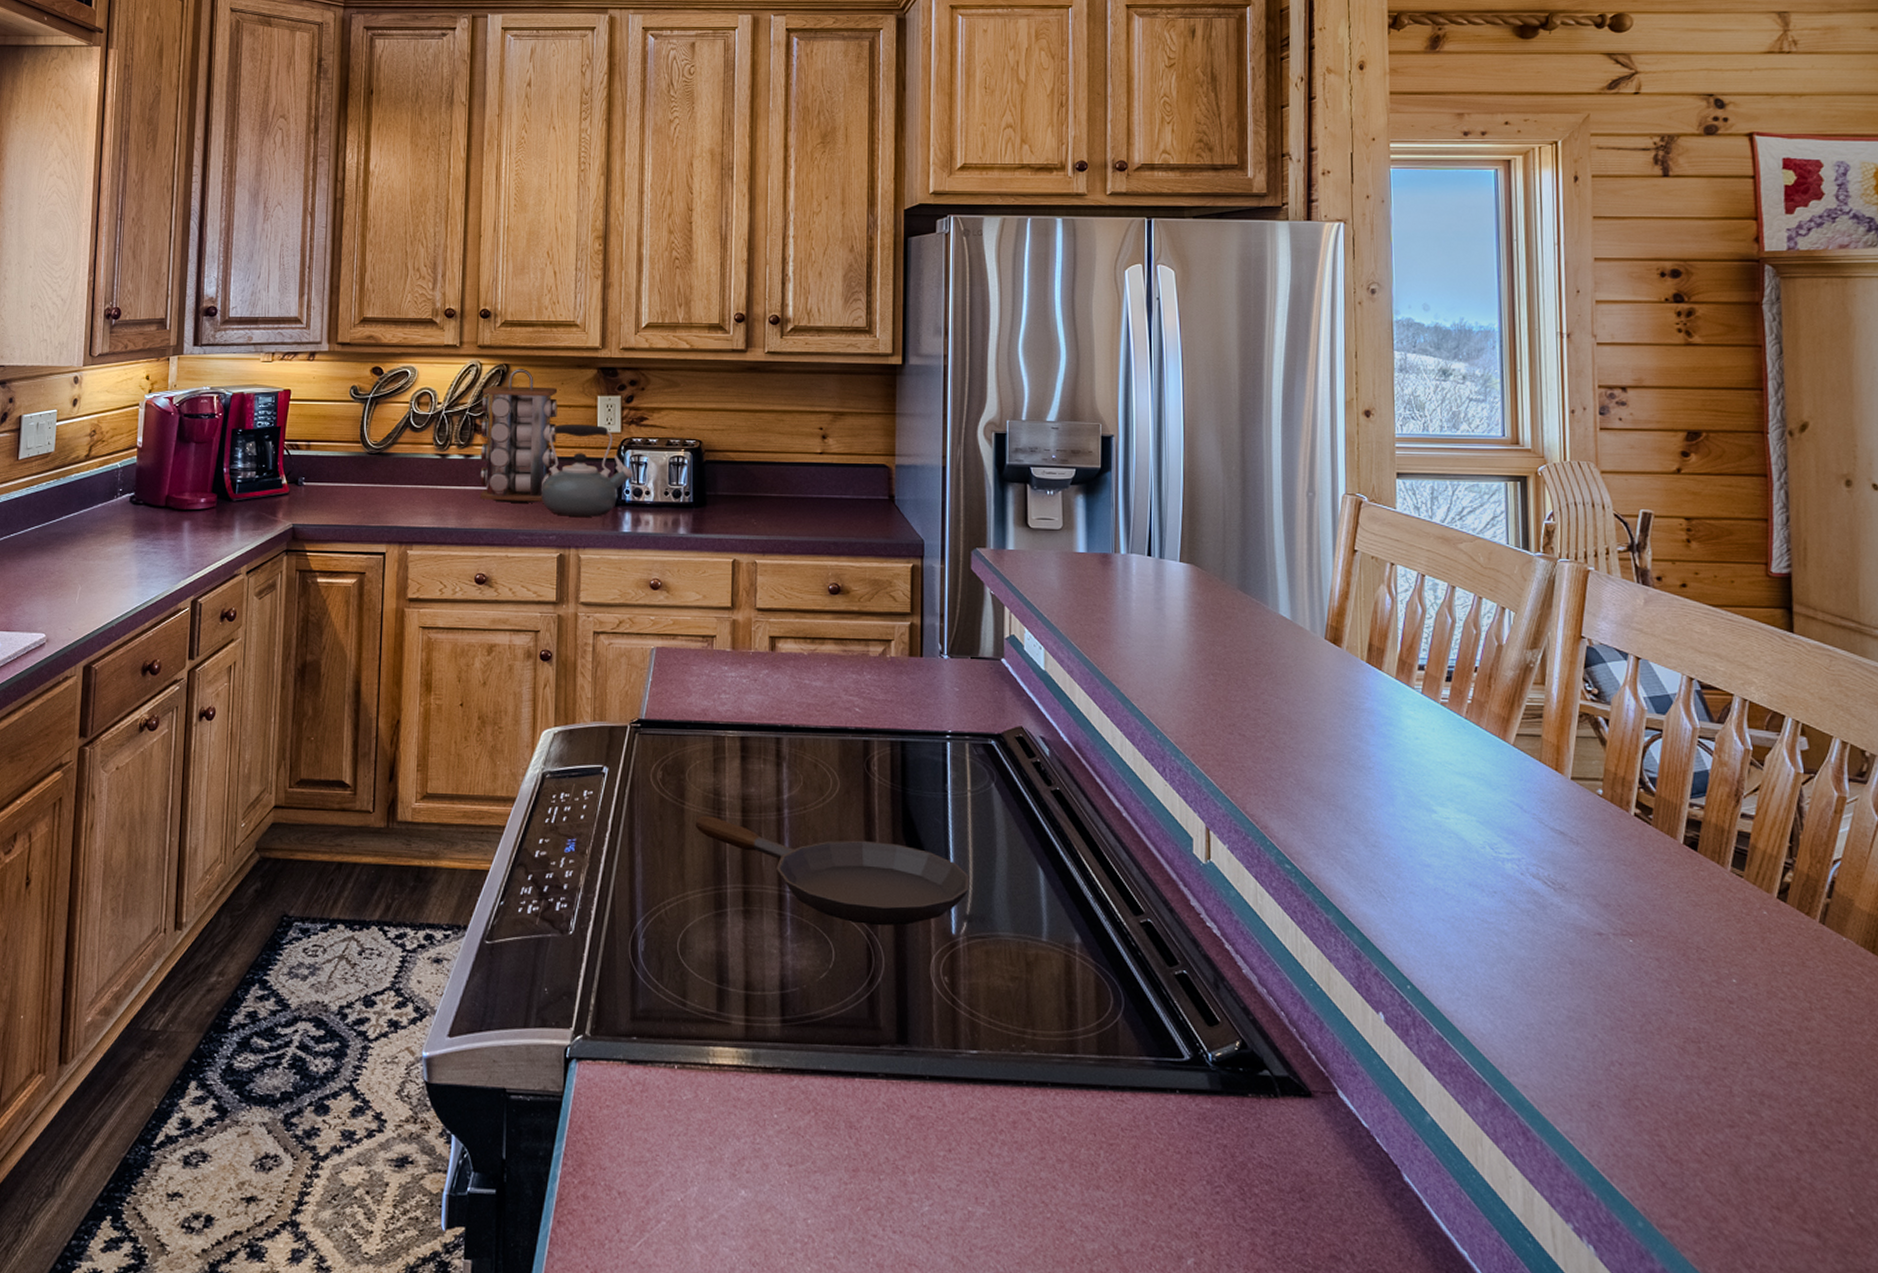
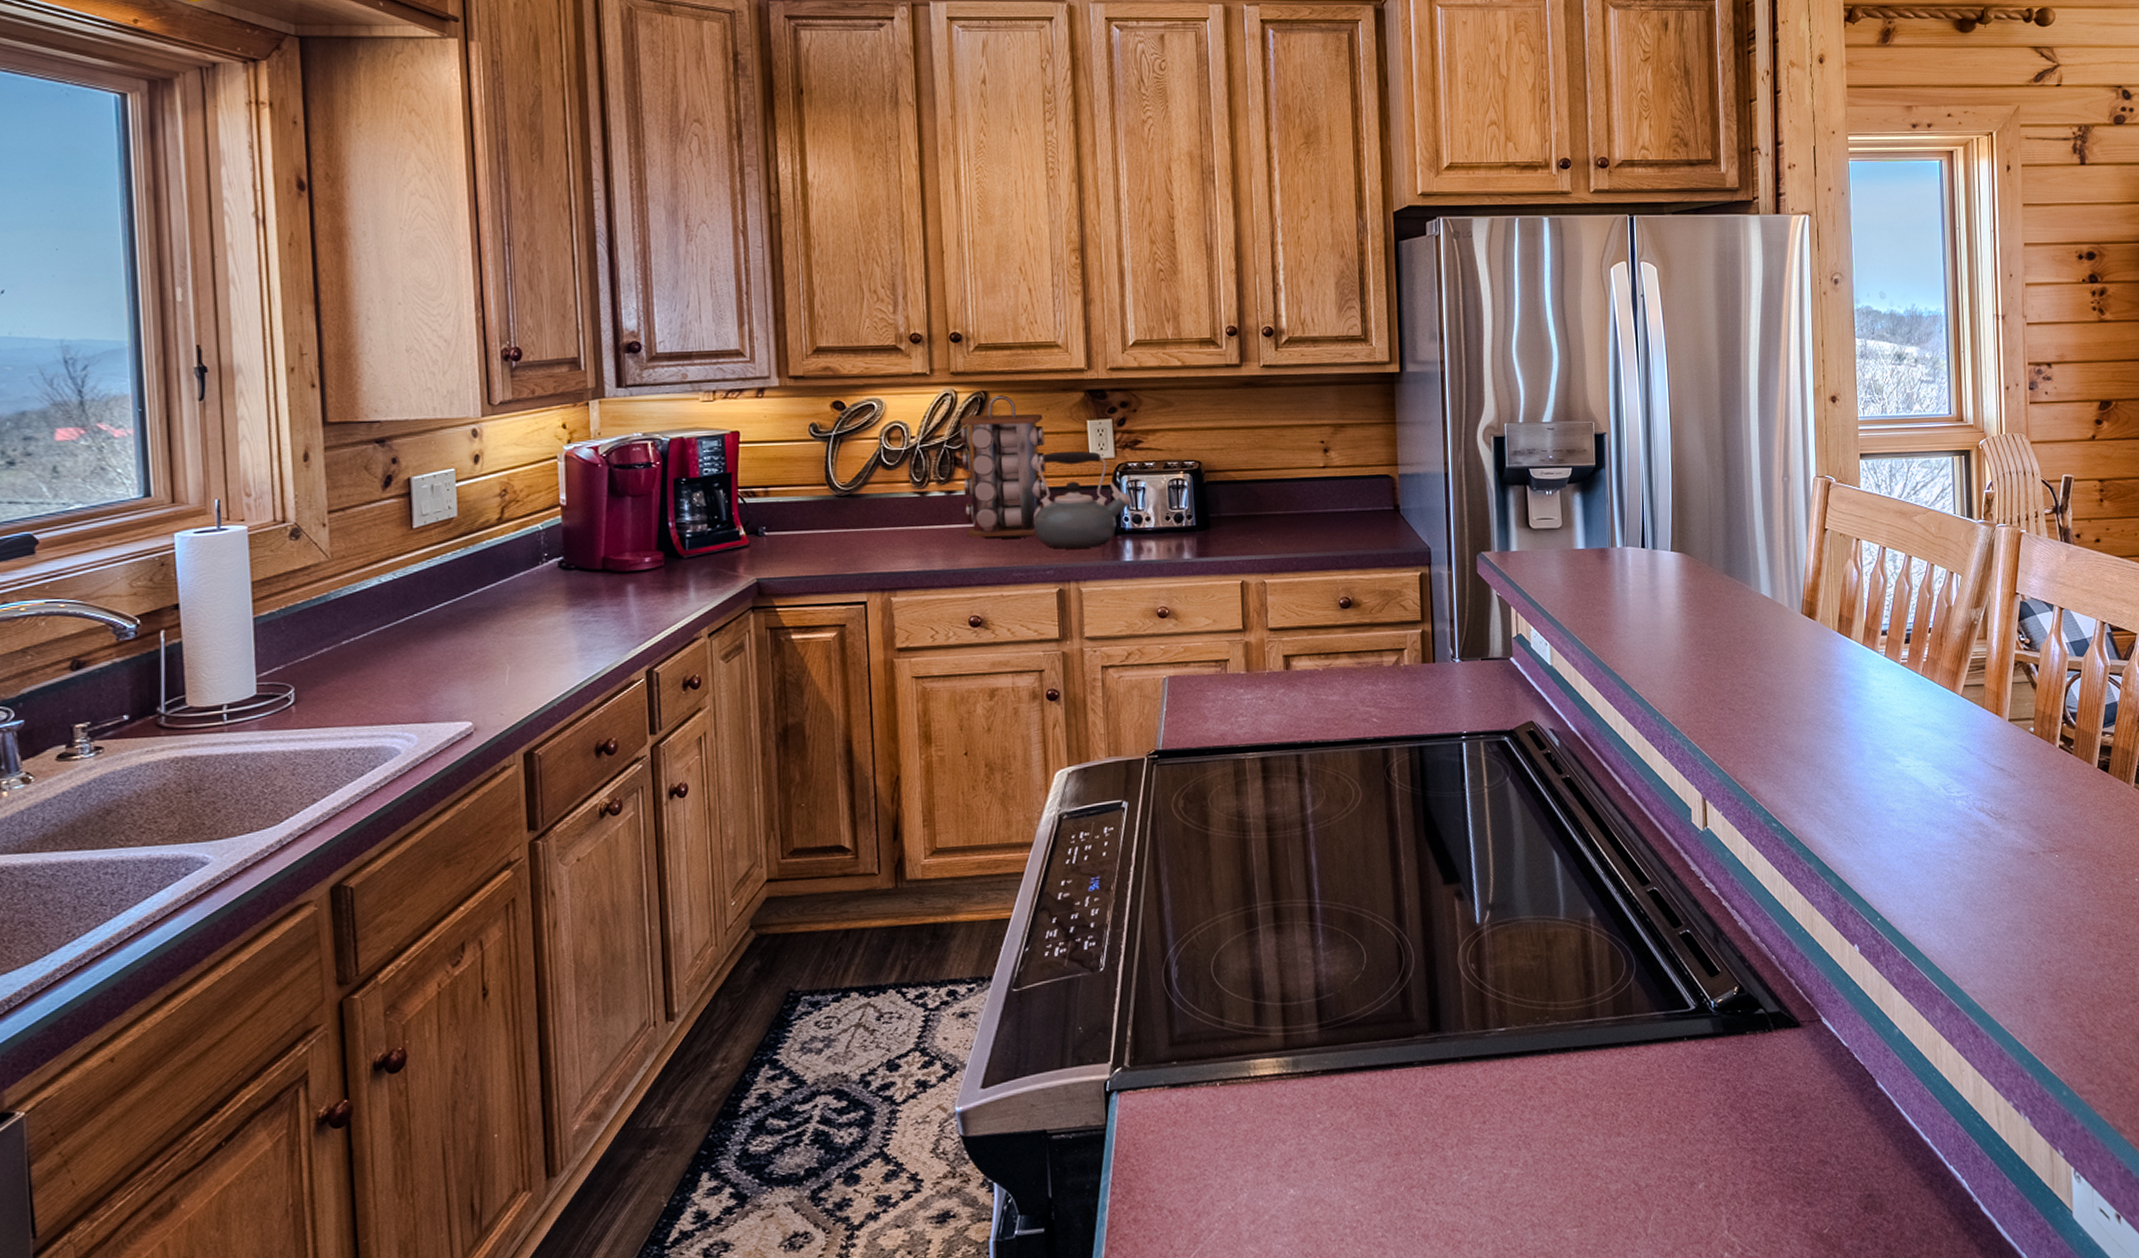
frying pan: present [695,816,970,926] -> none [1220,838,1491,925]

